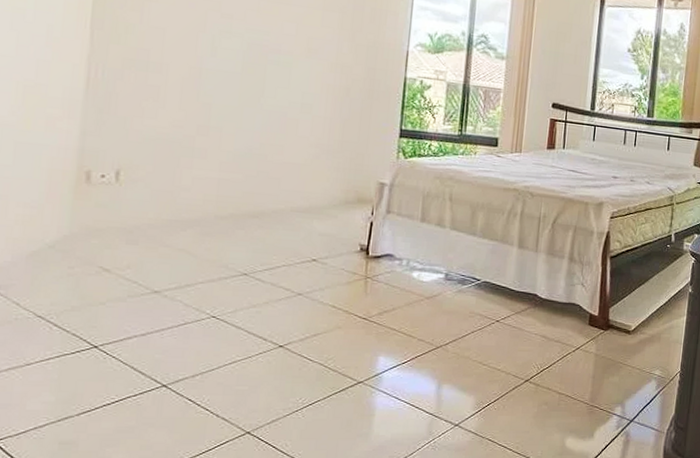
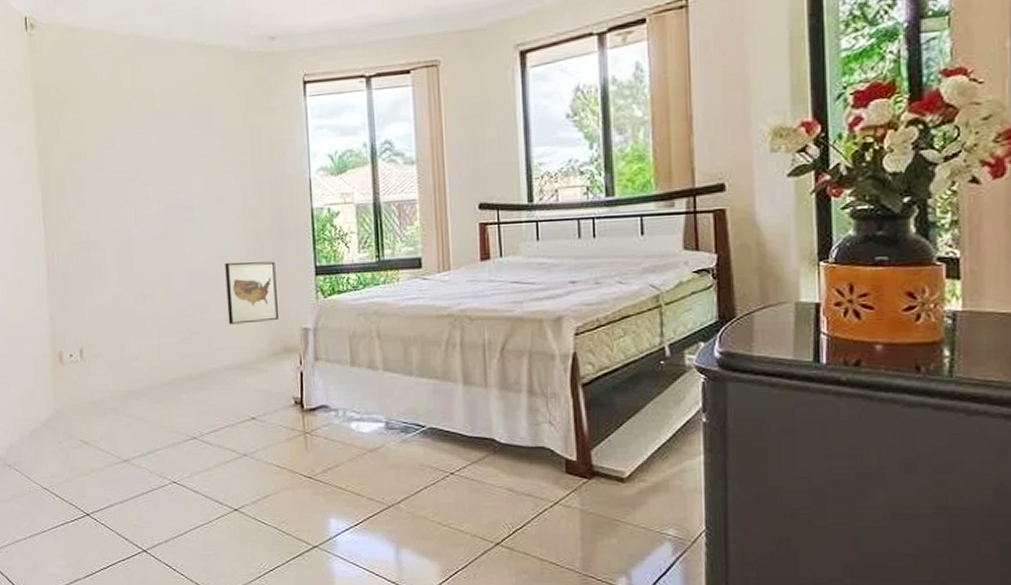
wall art: none [302,110,361,172] -> present [225,261,280,324]

